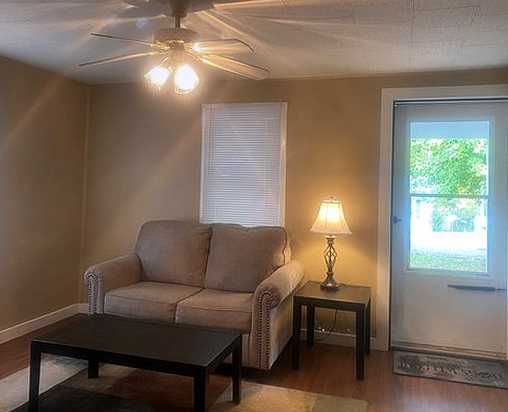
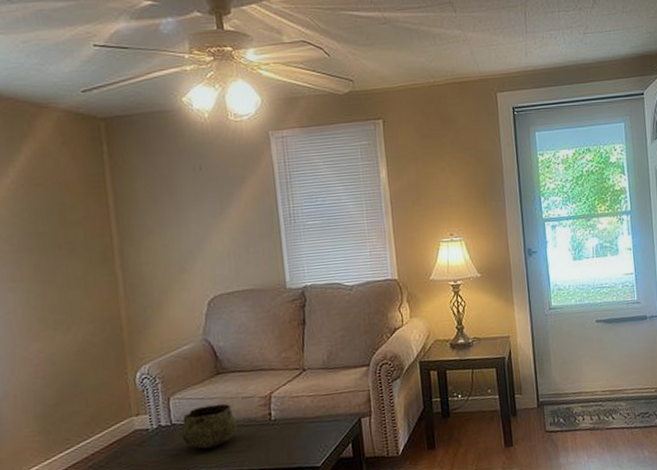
decorative bowl: none [109,304,150,336] -> present [180,403,238,449]

